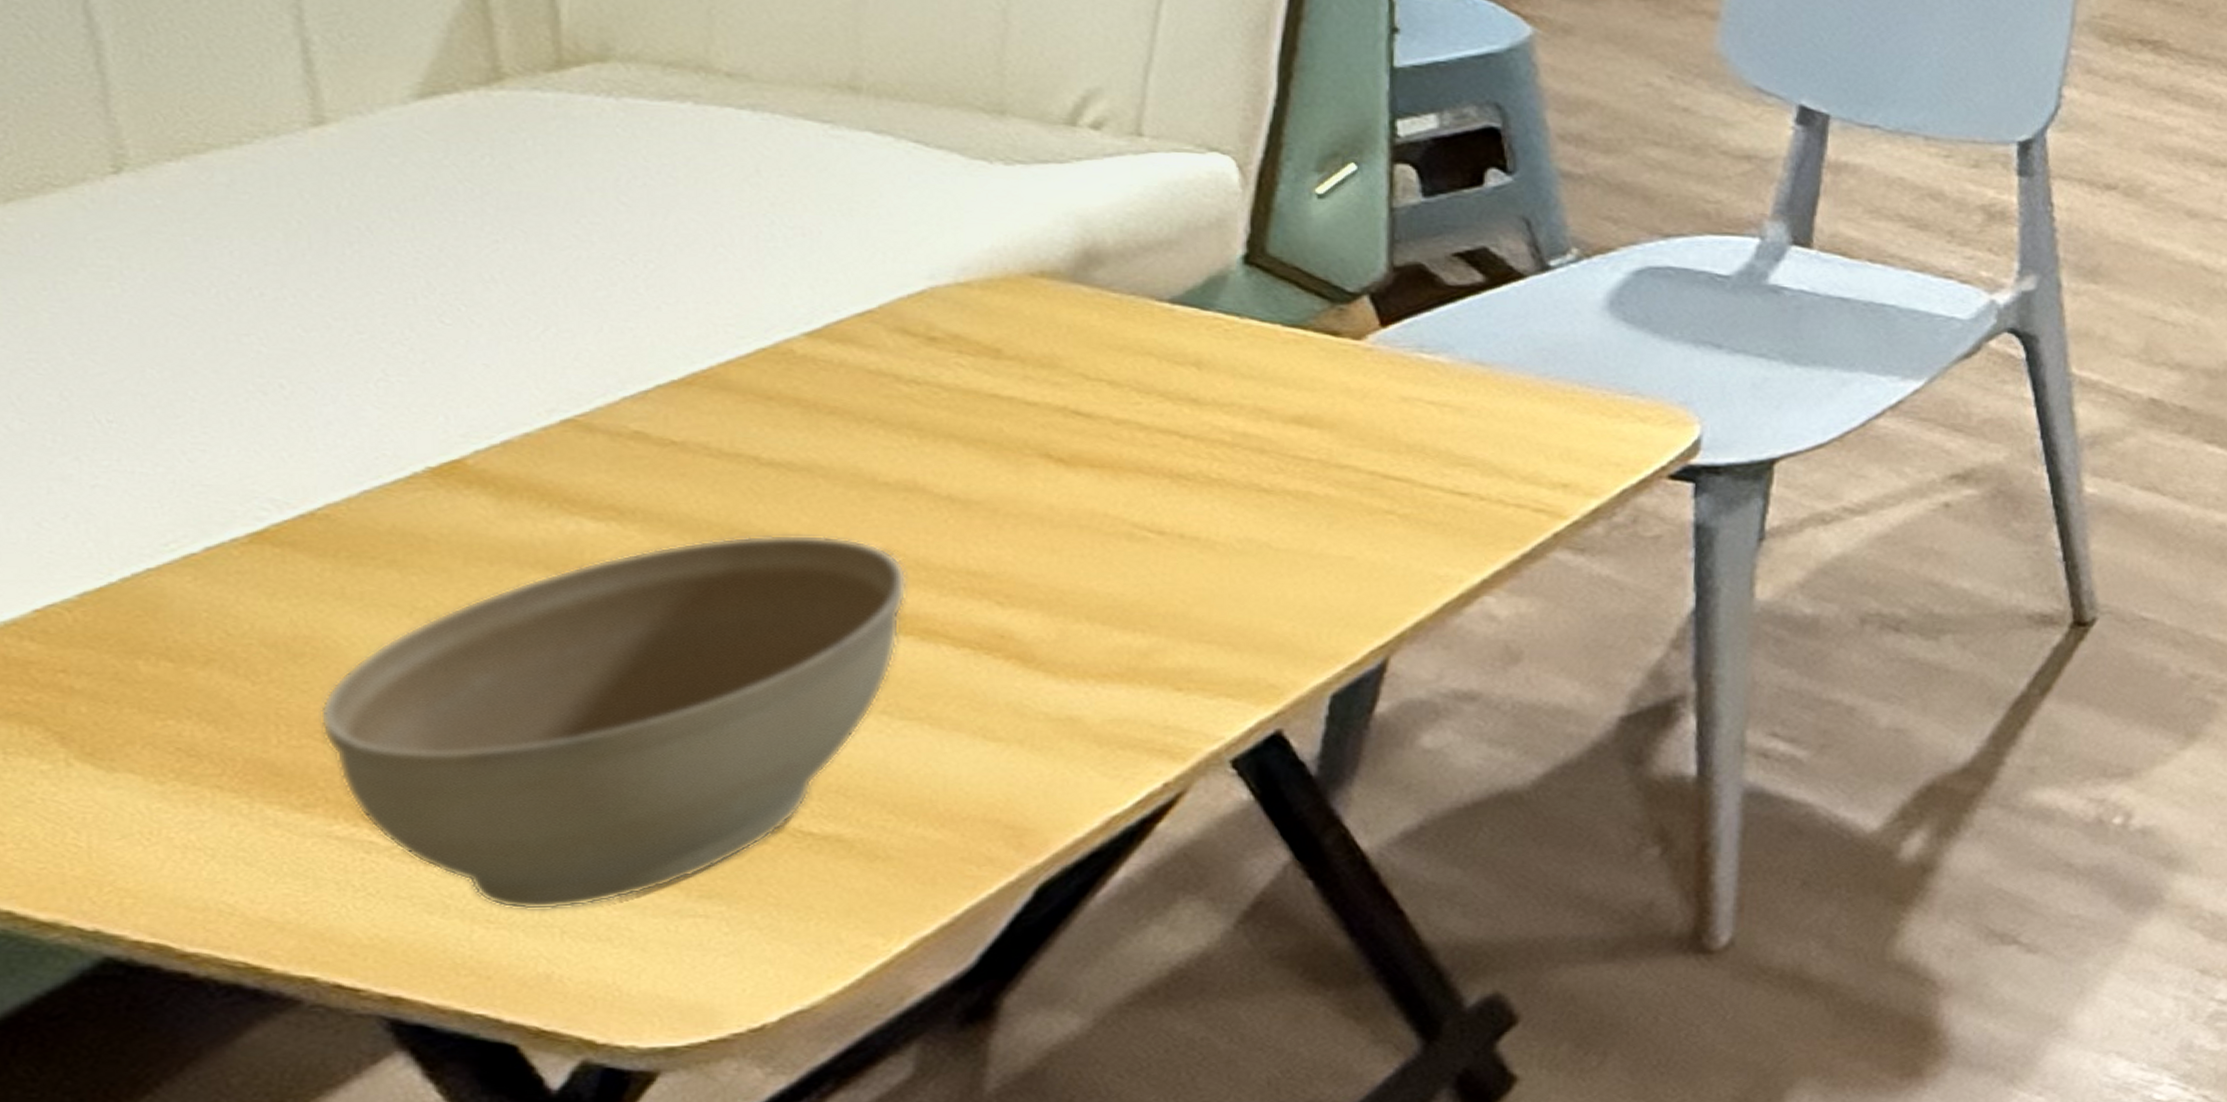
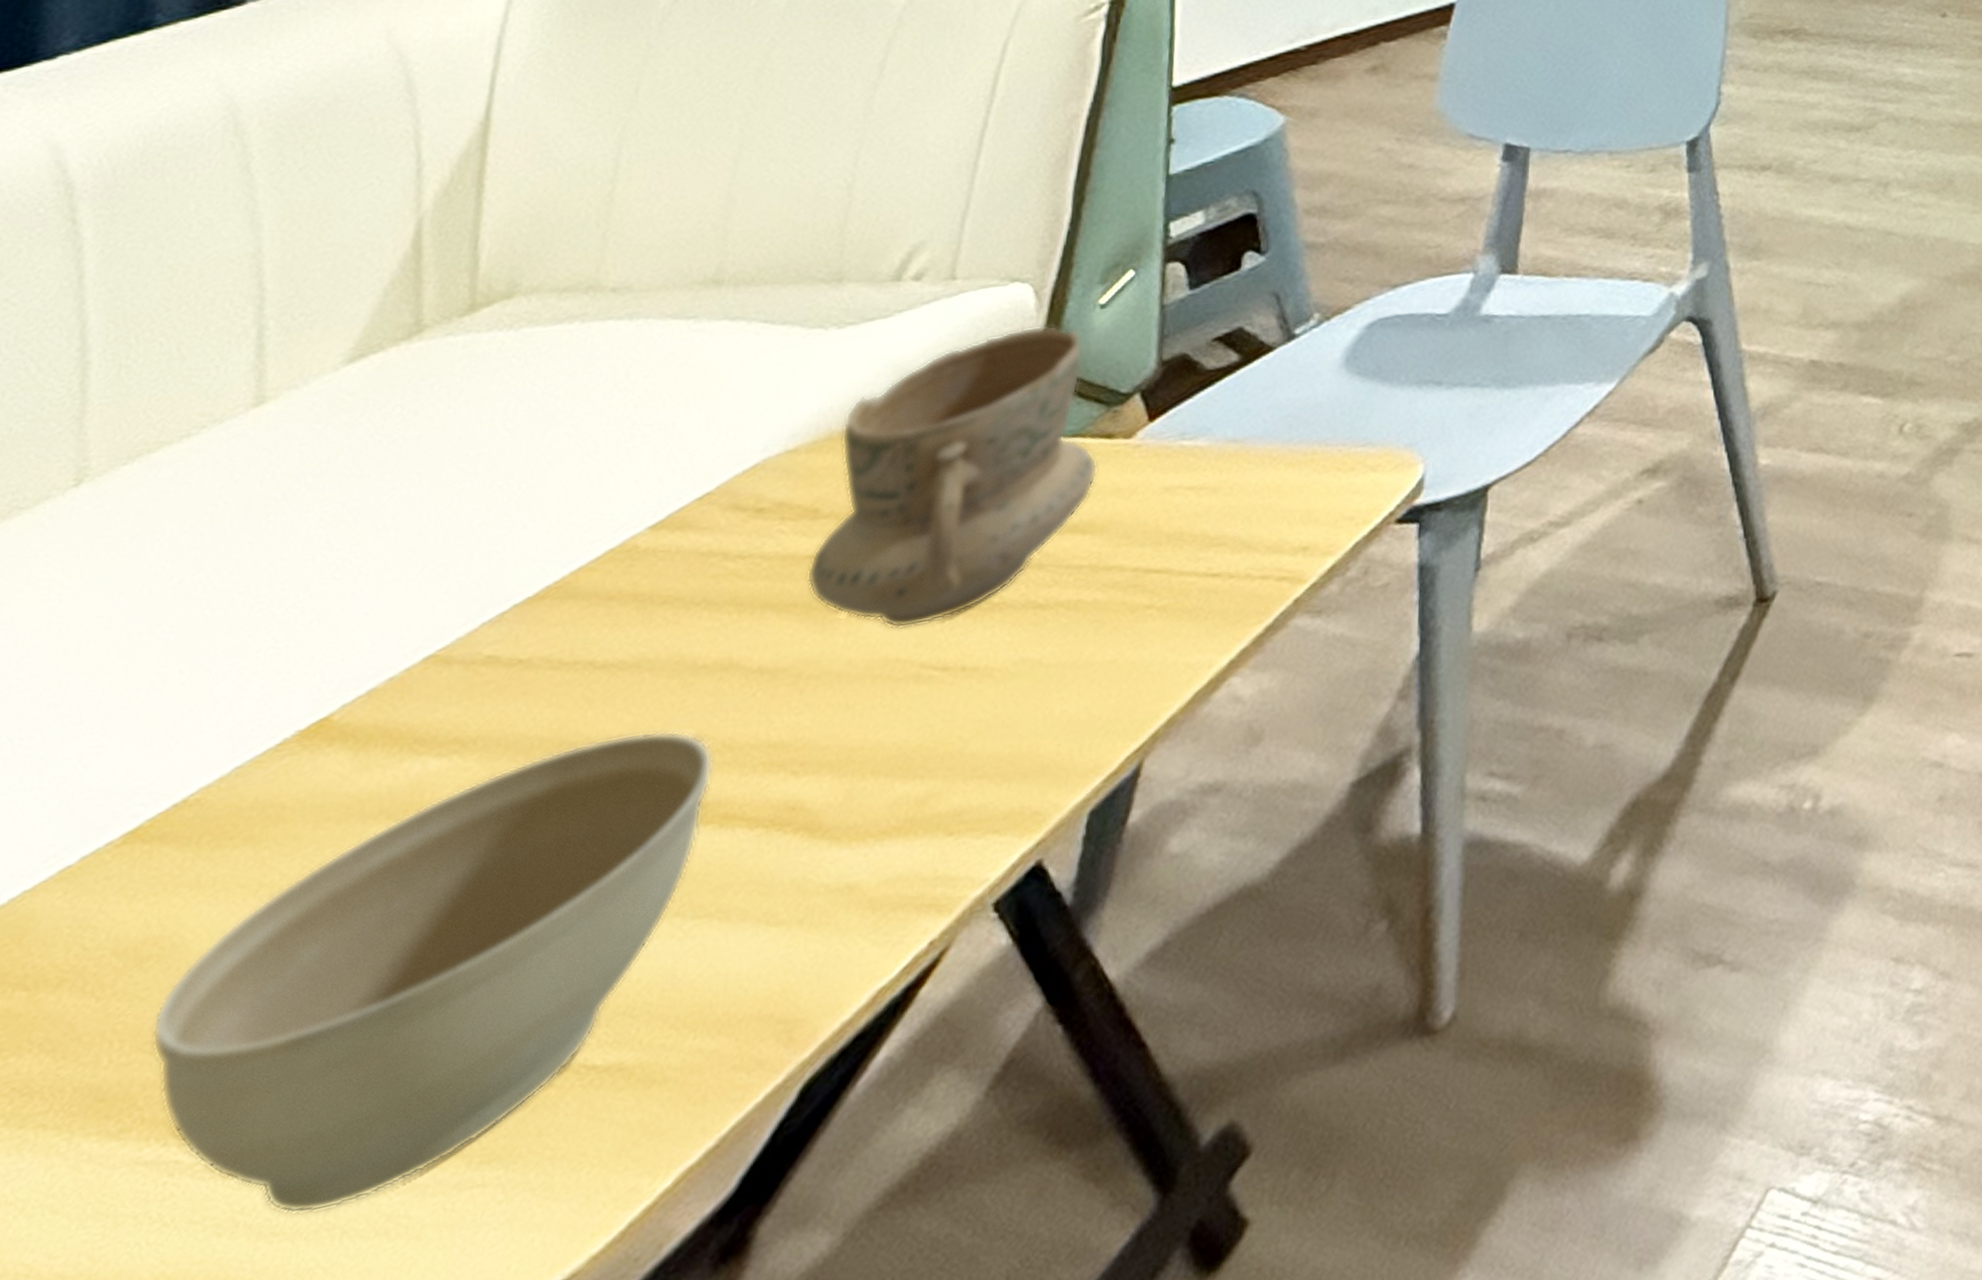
mug: none [993,203,1324,486] -> present [806,325,1099,629]

